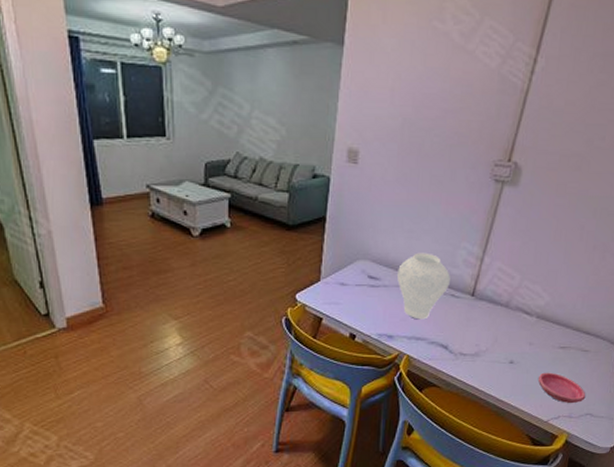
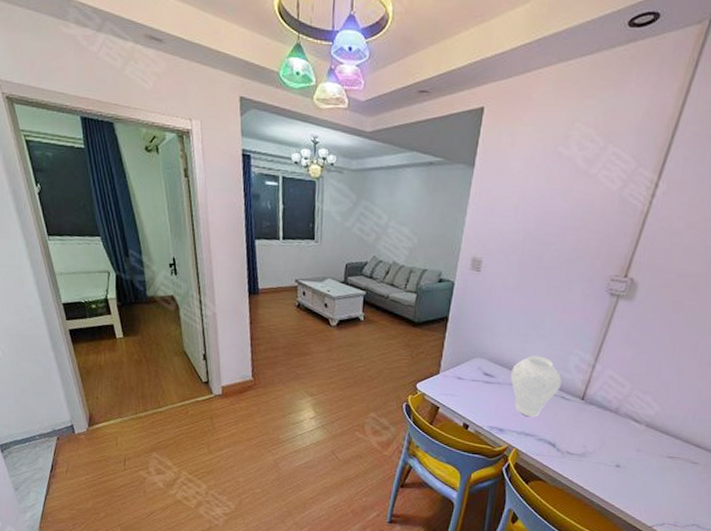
saucer: present [538,372,586,403] -> none [644,479,693,513]

